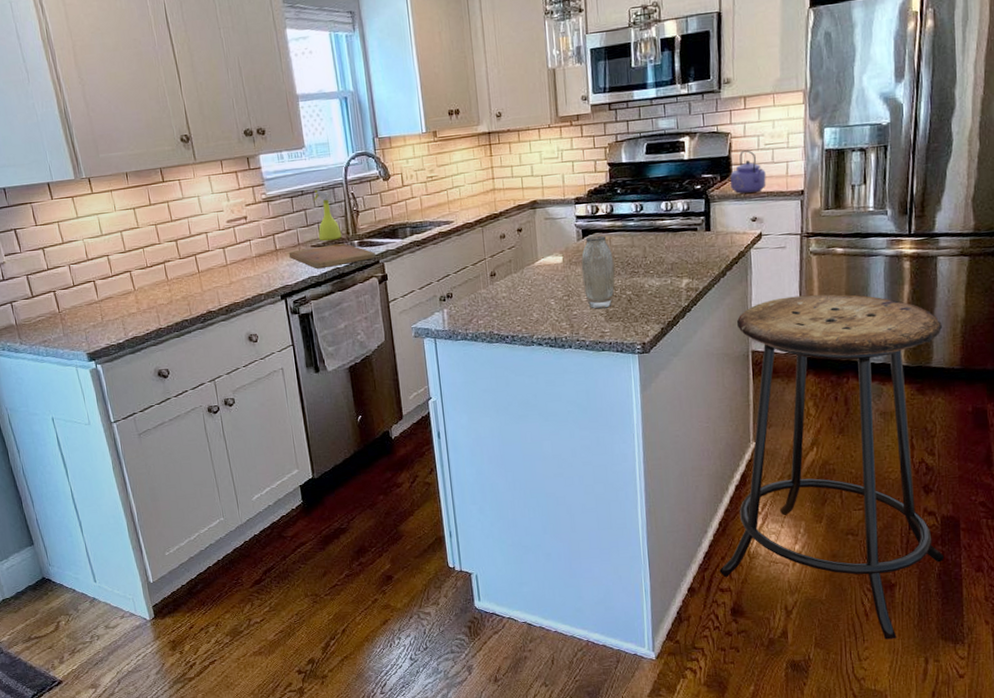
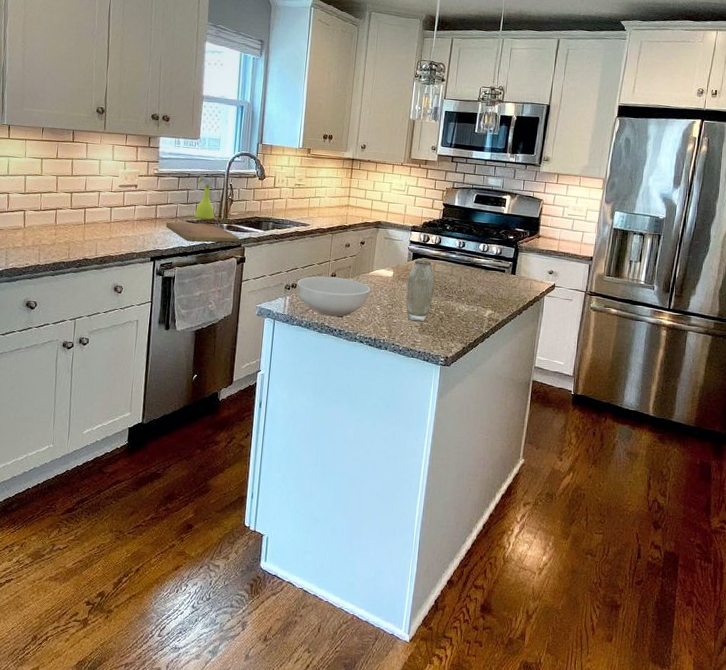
bowl: none [452,275,540,324] -> present [297,276,371,317]
bar stool: present [719,294,945,640] -> none [476,340,686,656]
kettle: present [730,150,766,194] -> none [536,216,566,252]

